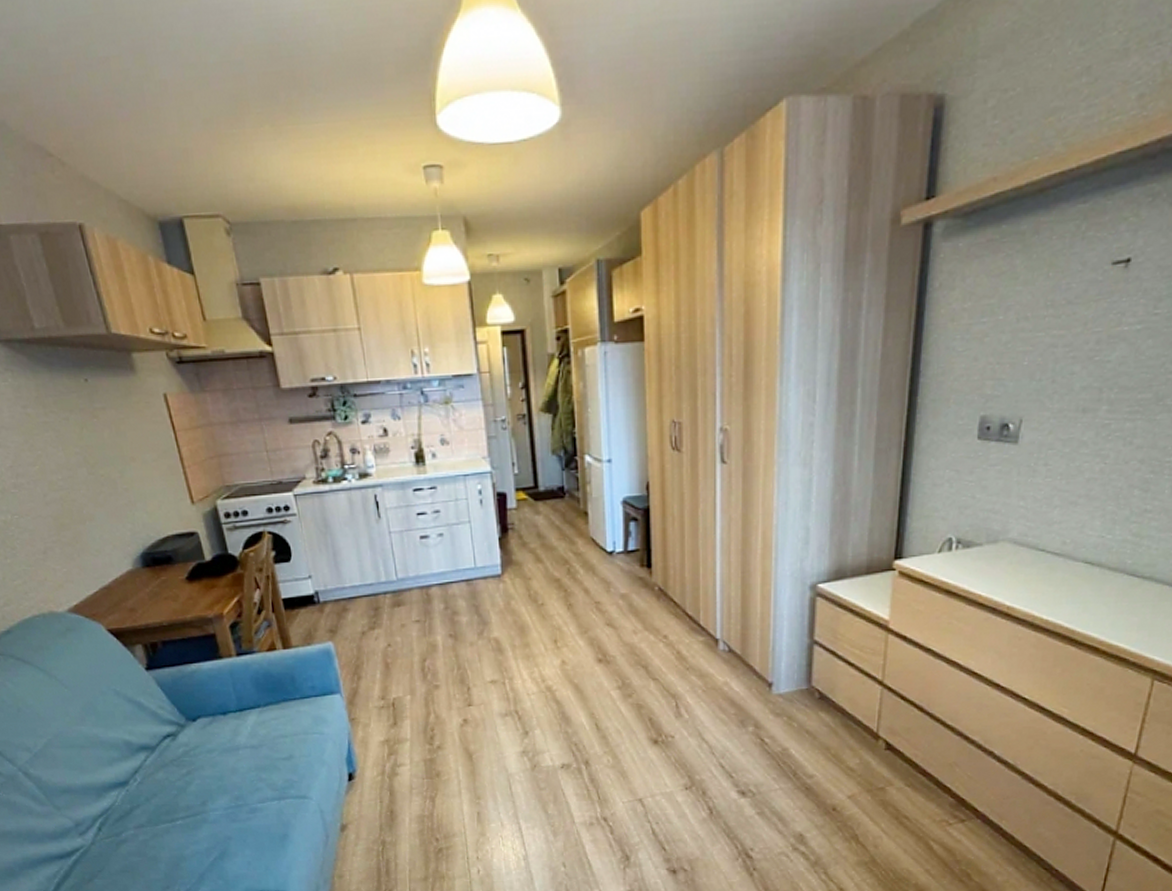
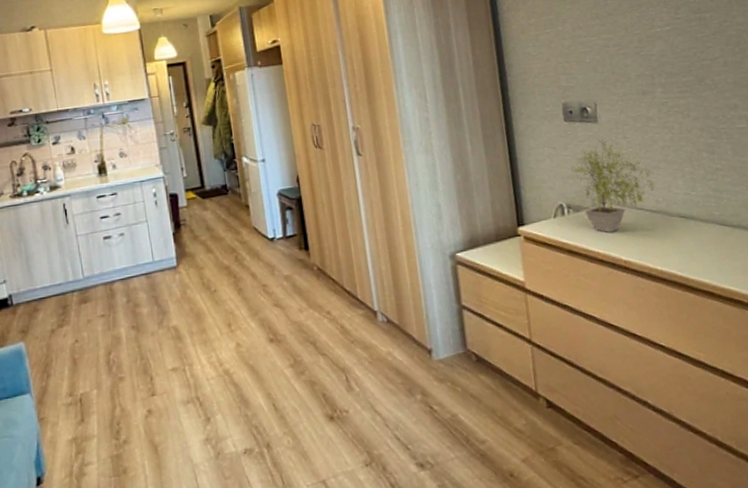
potted plant: none [967,464,1070,574] -> present [570,139,655,233]

